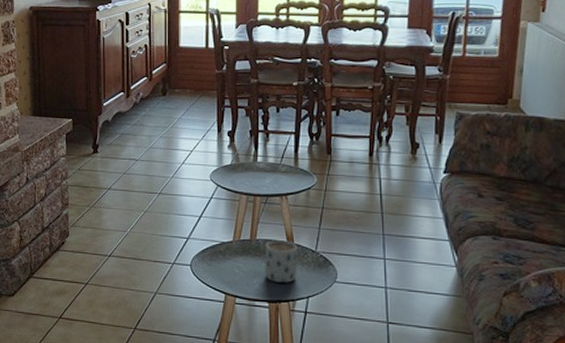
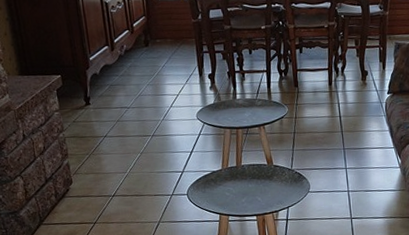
mug: present [265,240,298,283] -> none [249,163,278,199]

